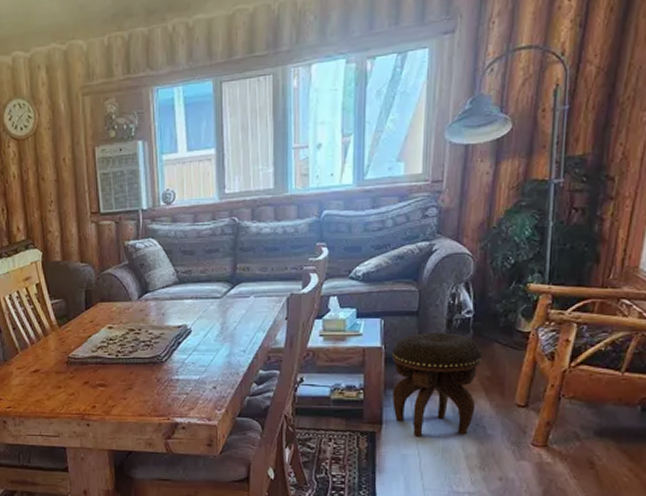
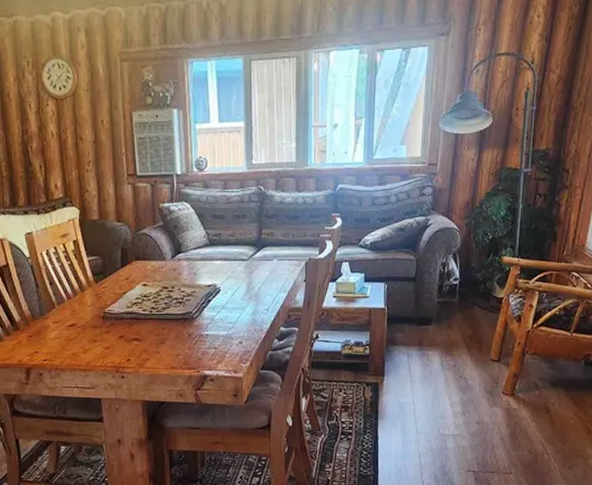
footstool: present [391,331,483,437] -> none [392,296,466,388]

